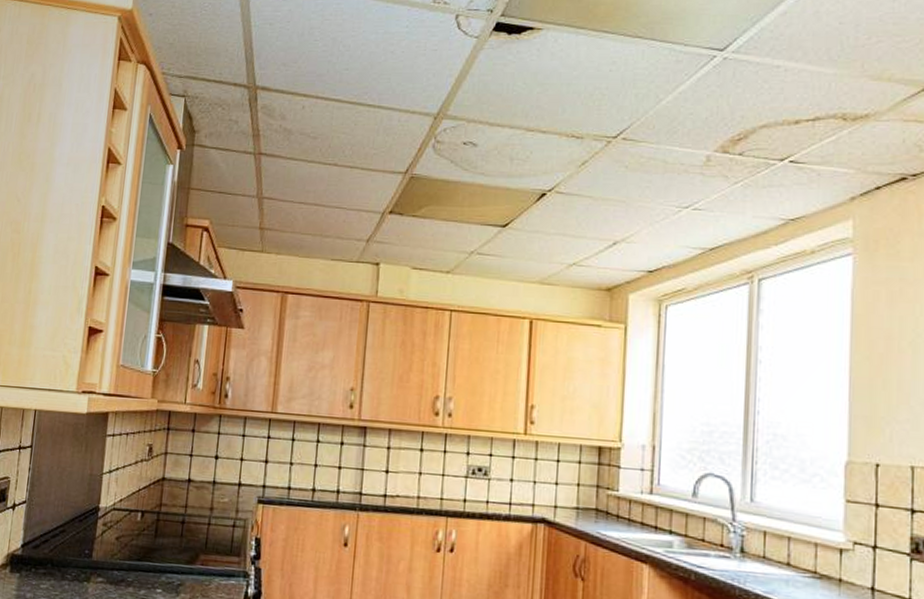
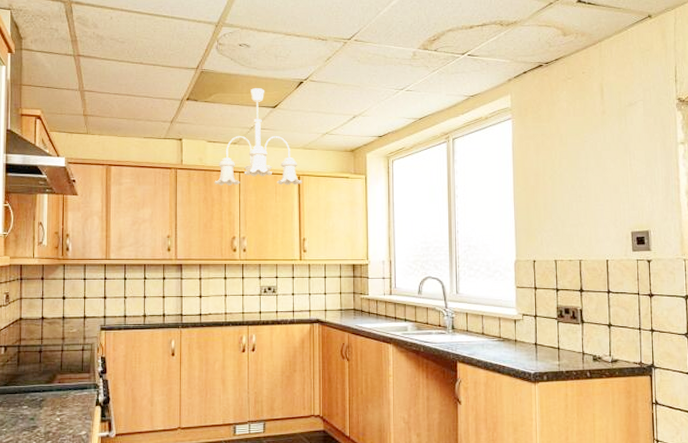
ceiling light fixture: none [416,200,536,333] -> present [214,88,302,186]

